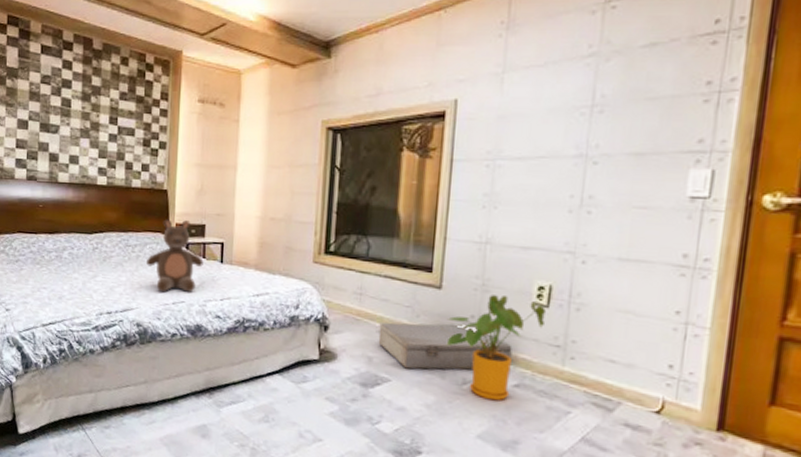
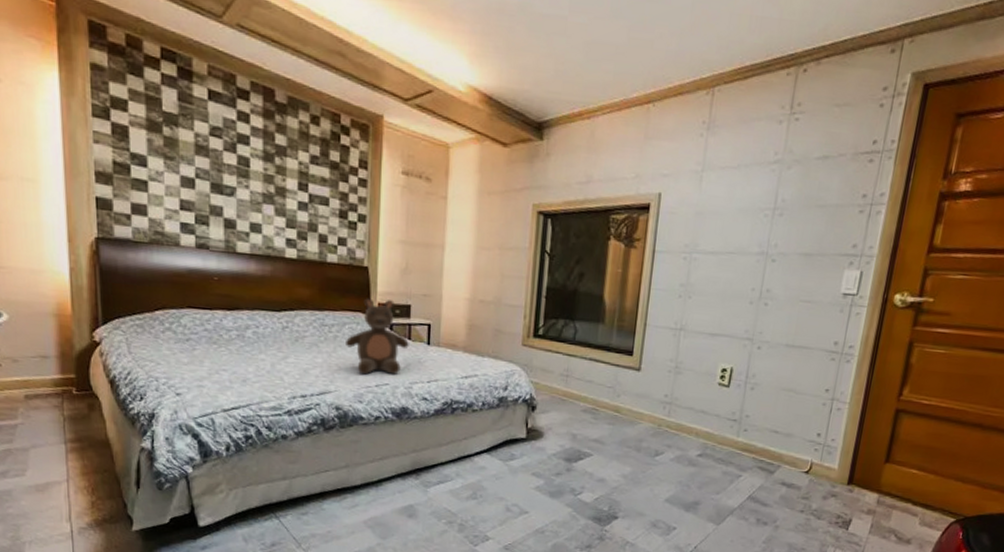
briefcase: present [378,322,513,370] -> none [582,402,698,444]
house plant: present [446,295,547,401] -> none [642,376,728,469]

